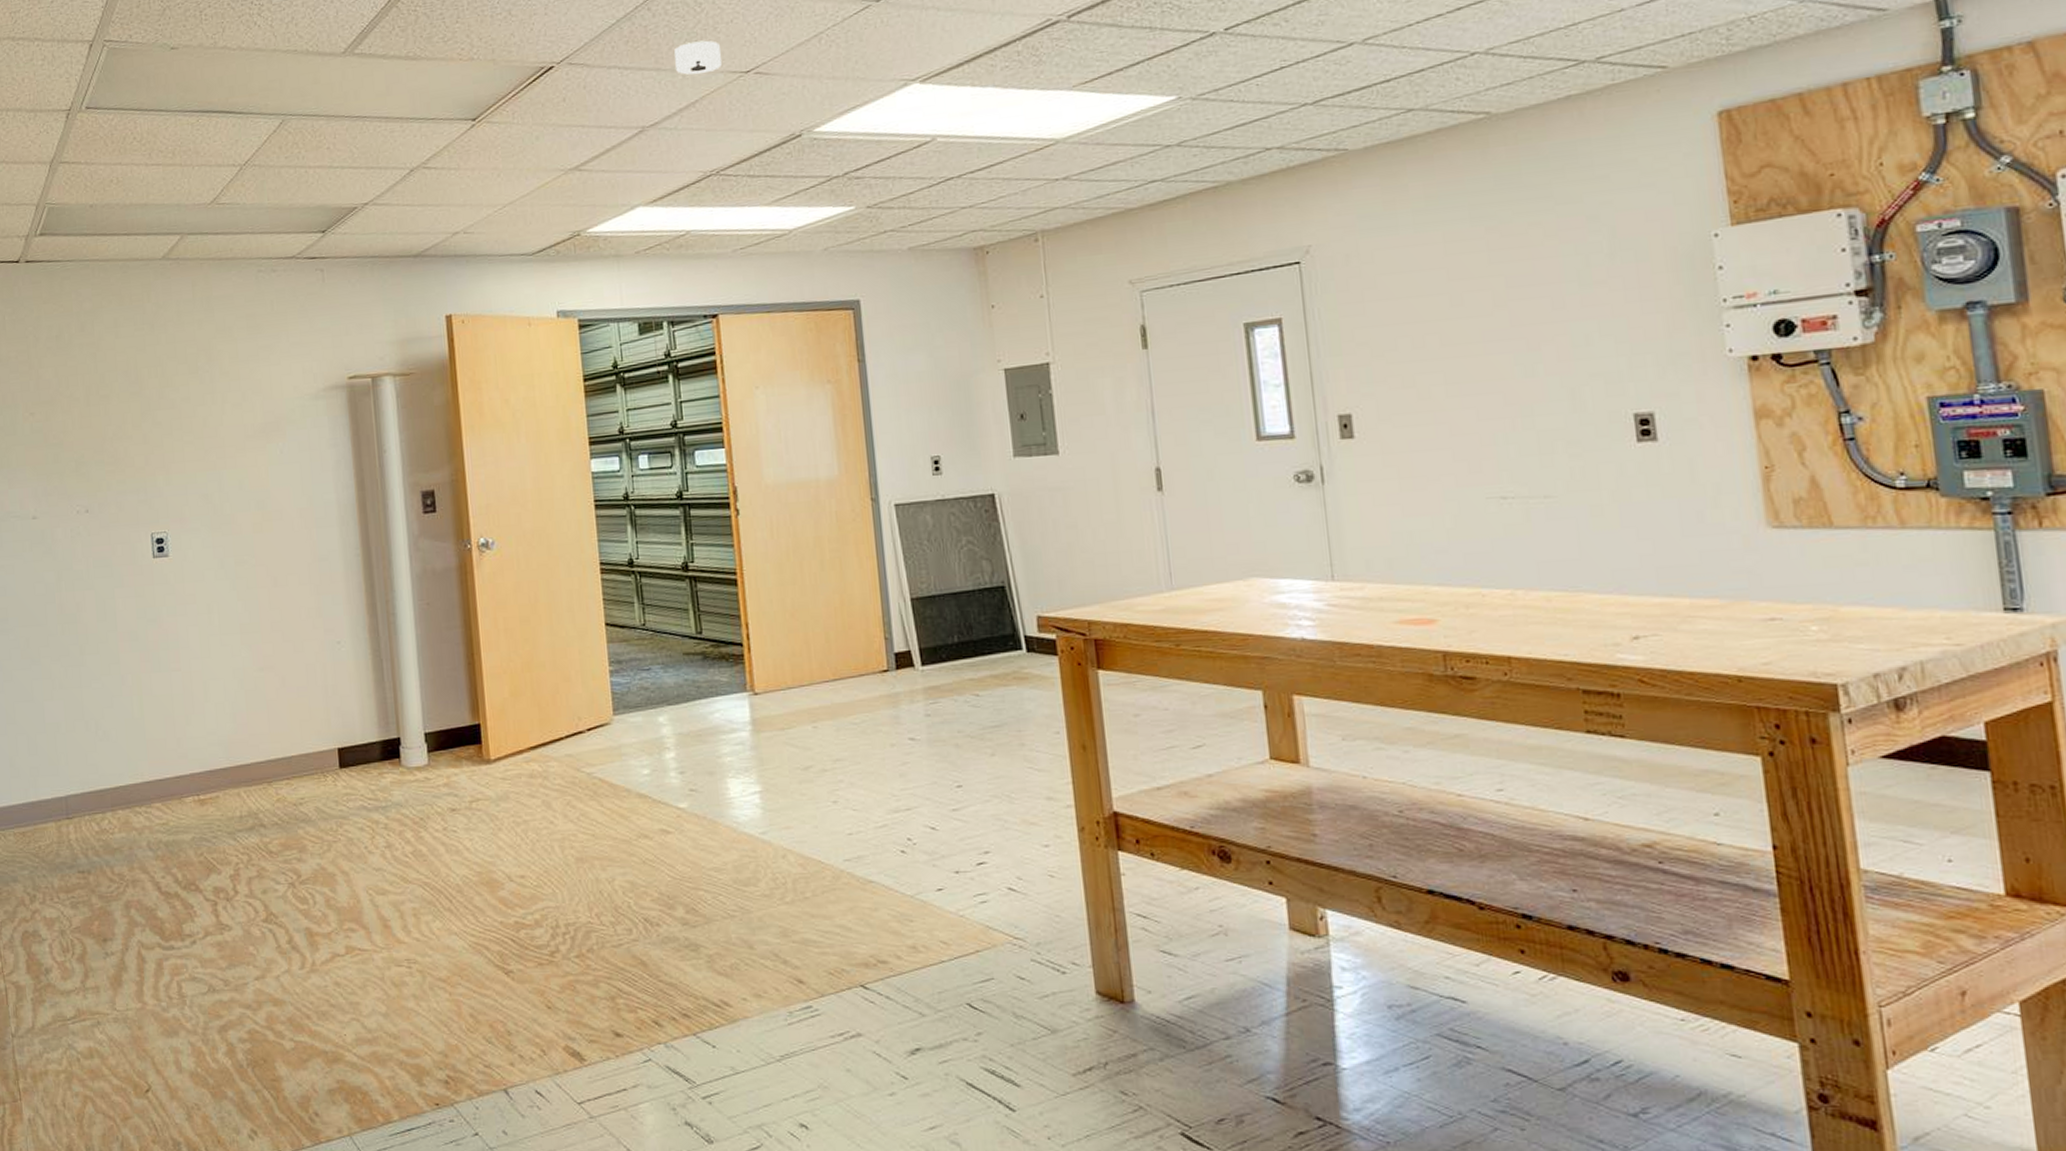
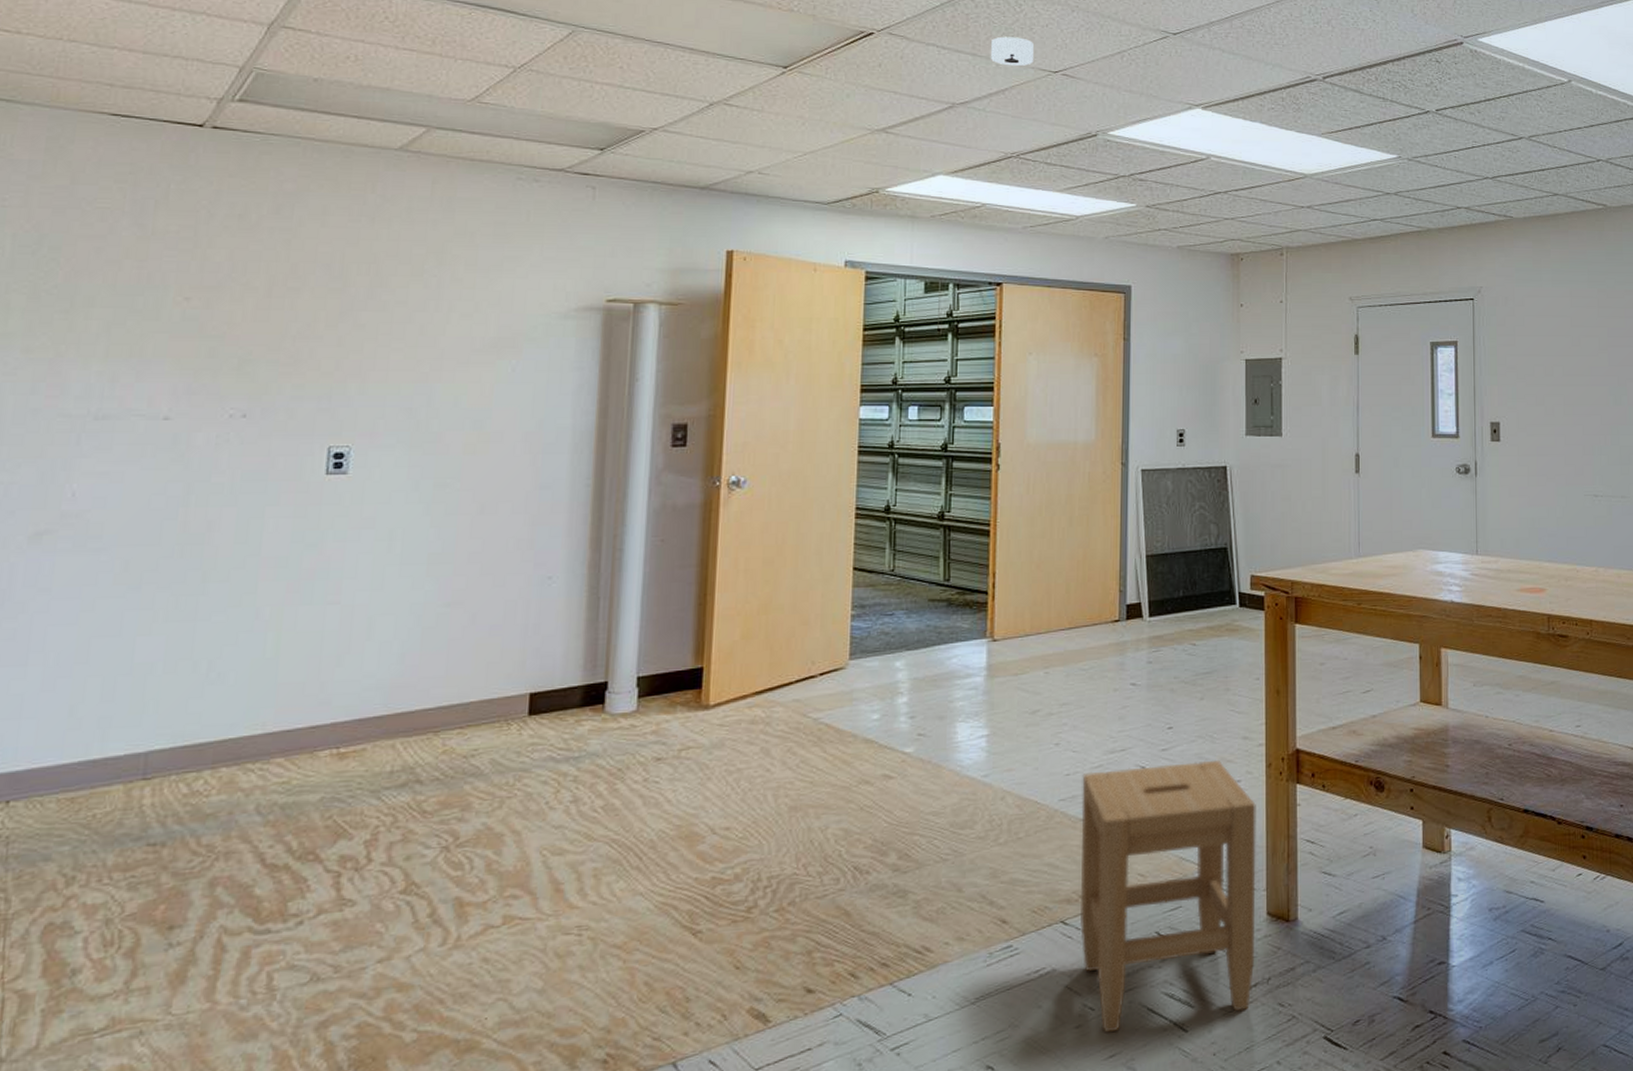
stool: none [866,822,1087,1104] -> present [1080,760,1256,1033]

